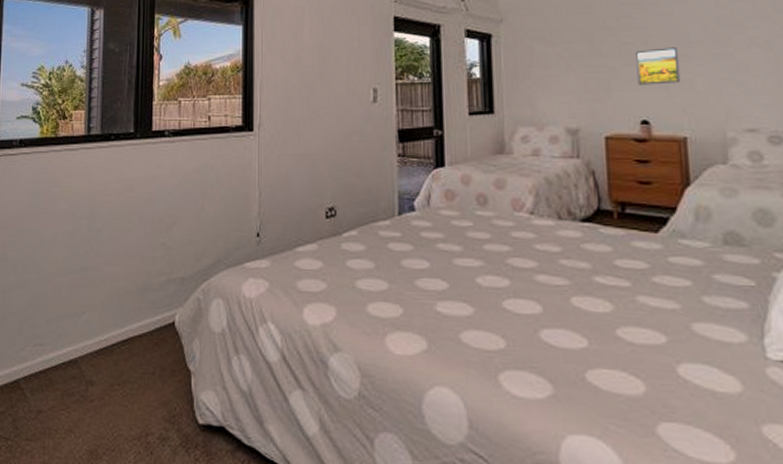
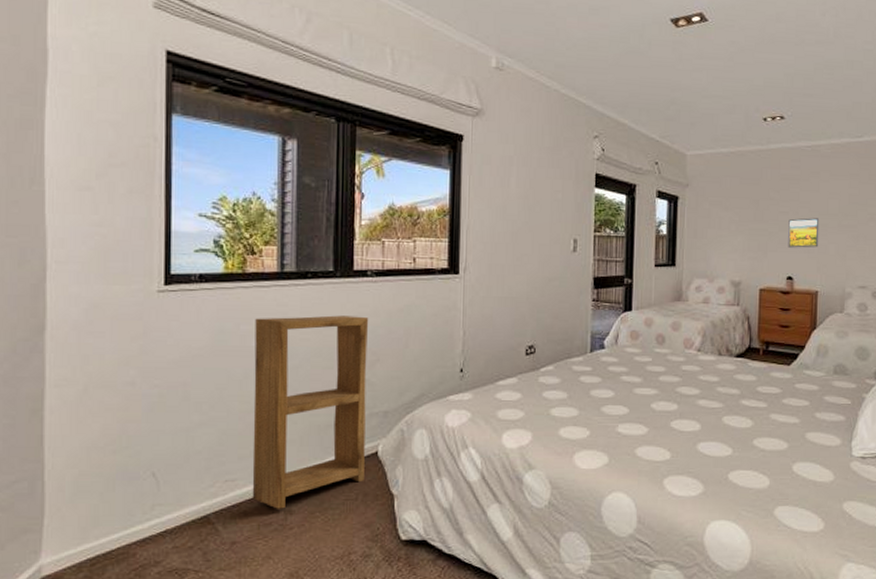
shelving unit: none [57,177,167,379] -> present [252,315,369,509]

